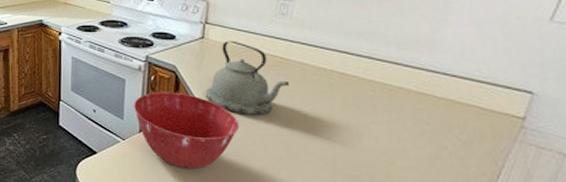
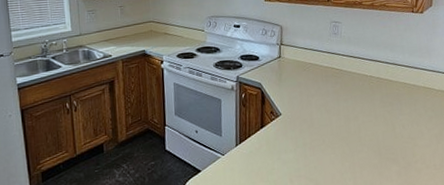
mixing bowl: present [134,91,240,169] -> none [229,106,313,174]
kettle: present [205,41,289,115] -> none [285,58,344,119]

